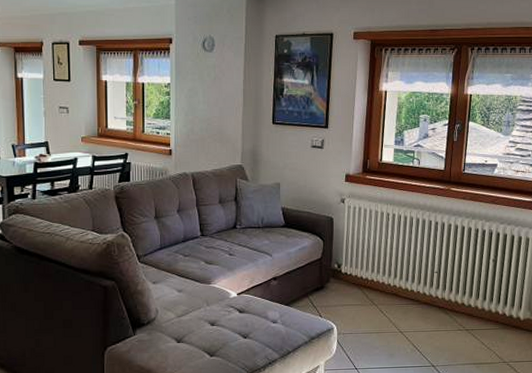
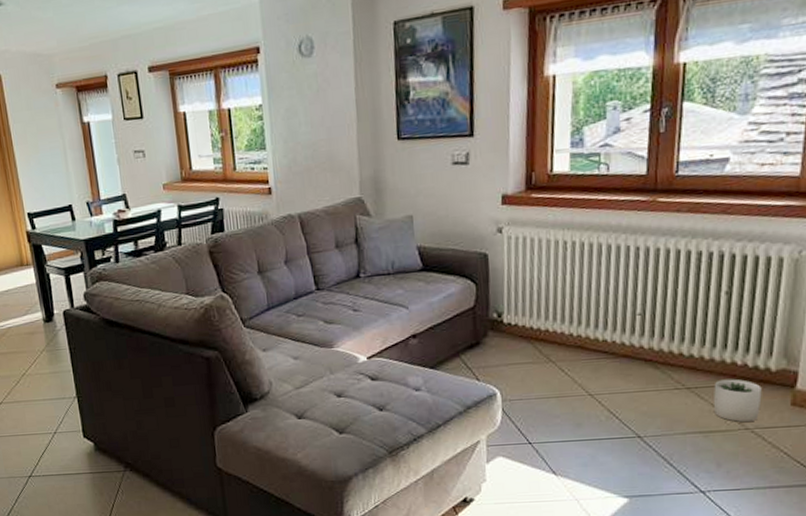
planter: none [484,324,514,358] -> present [714,379,762,423]

